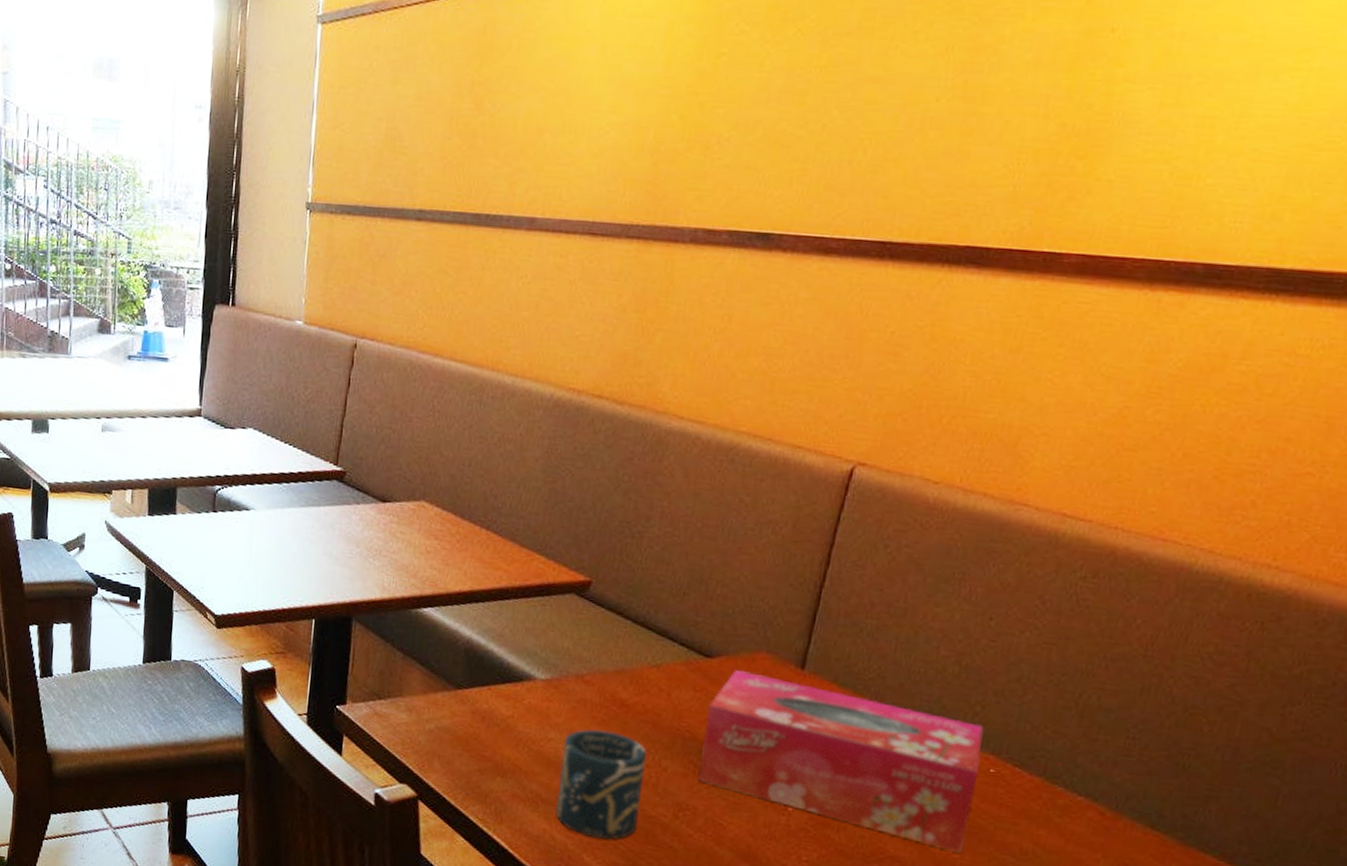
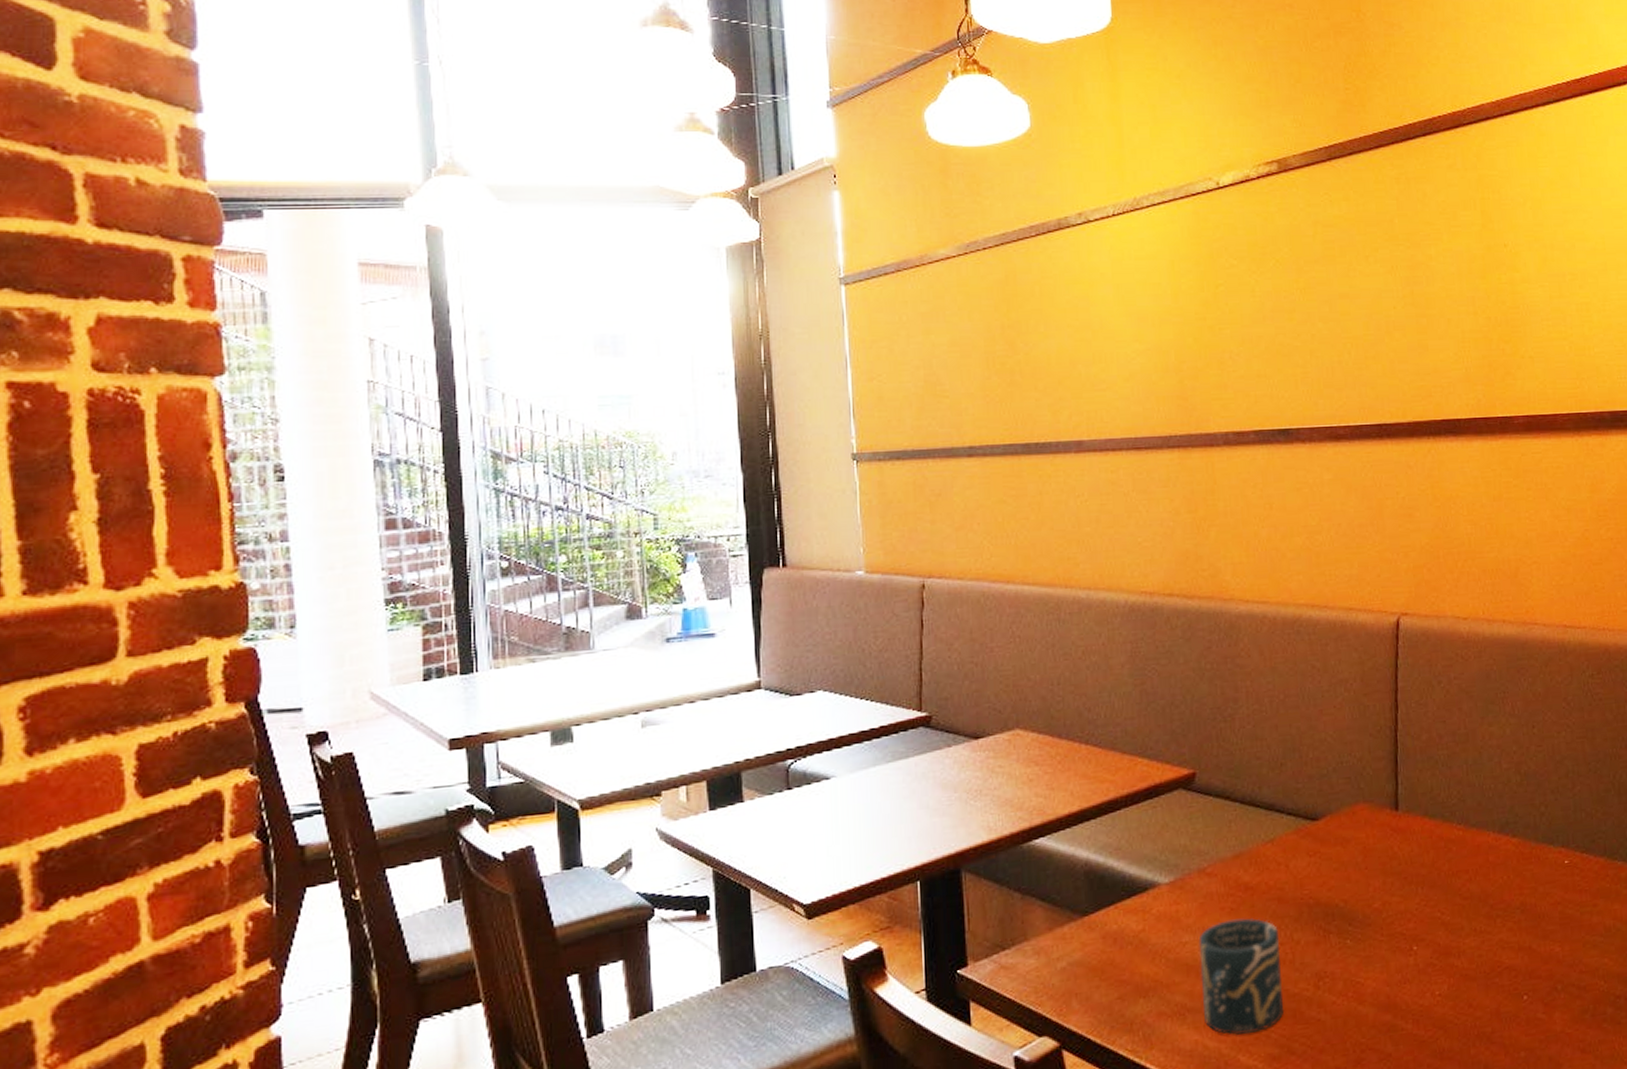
tissue box: present [697,670,984,854] -> none [1324,823,1561,947]

